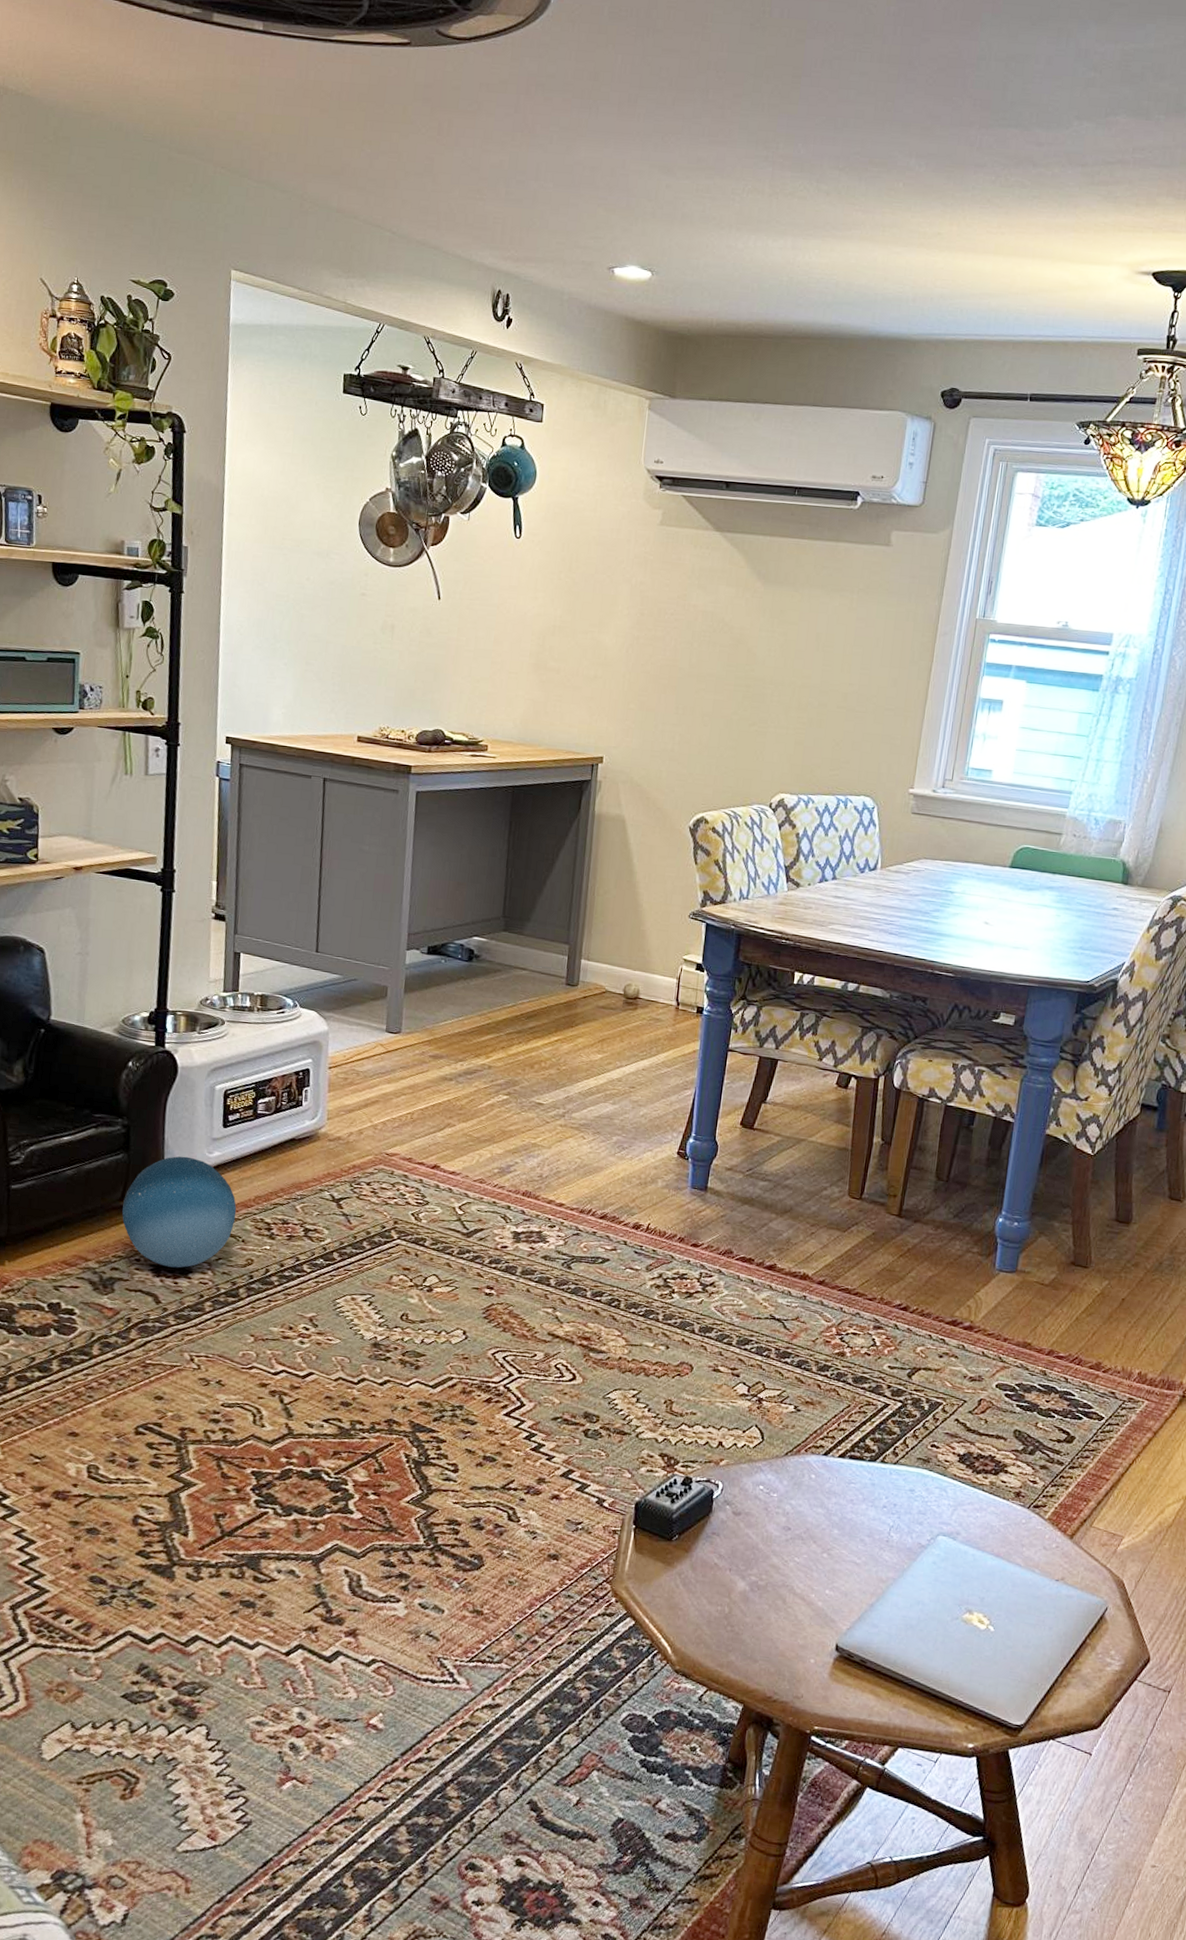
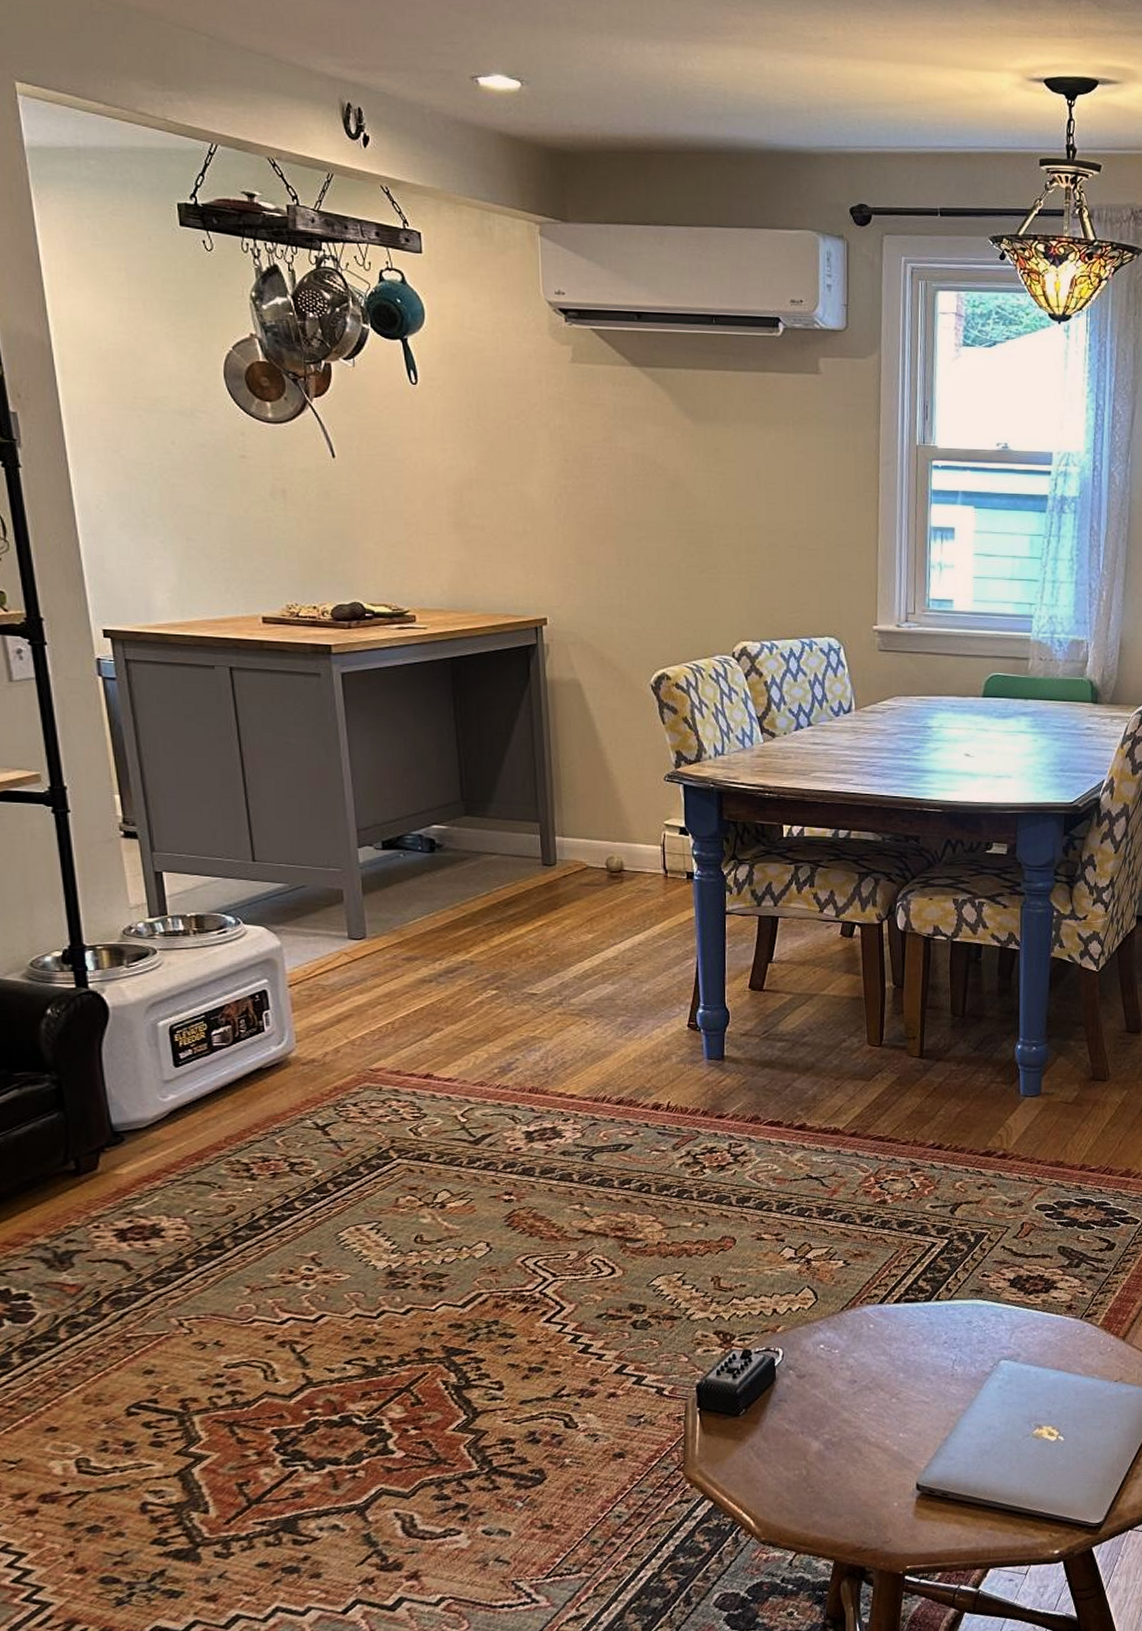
ball: present [122,1156,237,1268] -> none [67,1105,207,1229]

